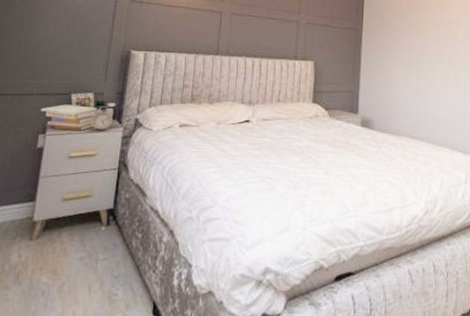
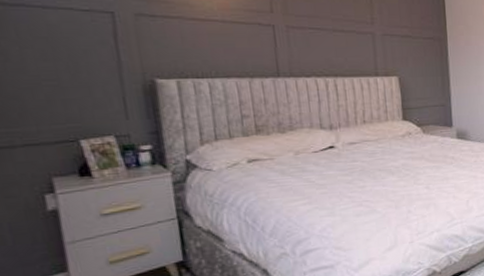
books: present [41,104,97,131] -> none [36,152,128,187]
alarm clock: present [91,106,114,130] -> none [120,150,155,179]

